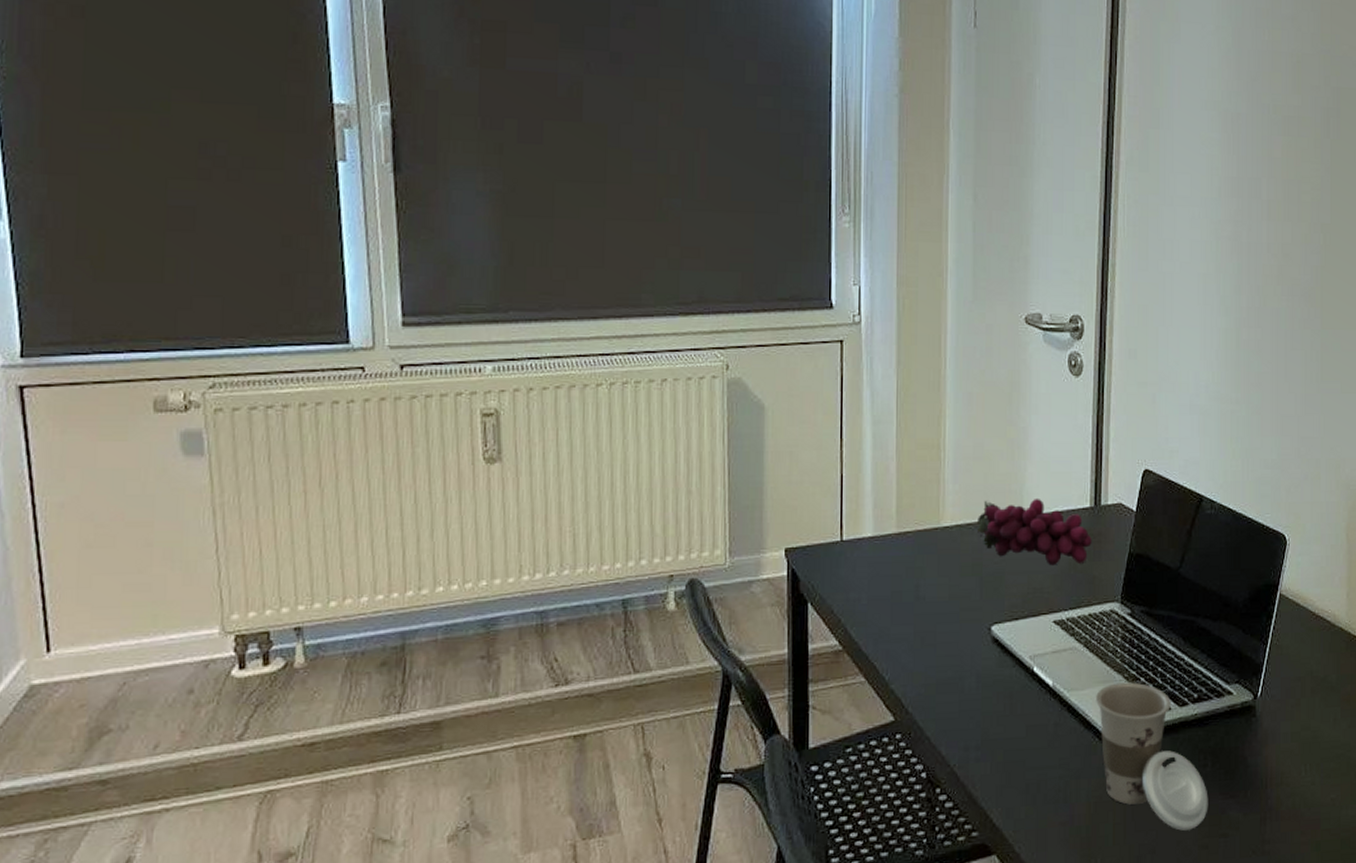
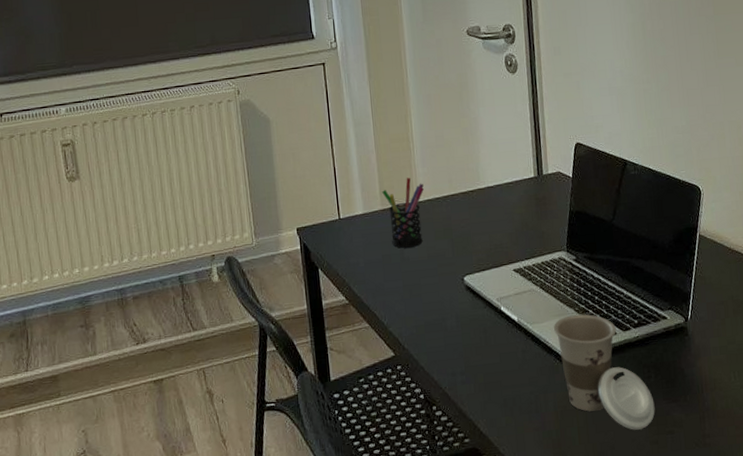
pen holder: none [899,495,952,584] -> present [382,177,424,248]
grapes: present [977,498,1092,566] -> none [444,173,539,226]

